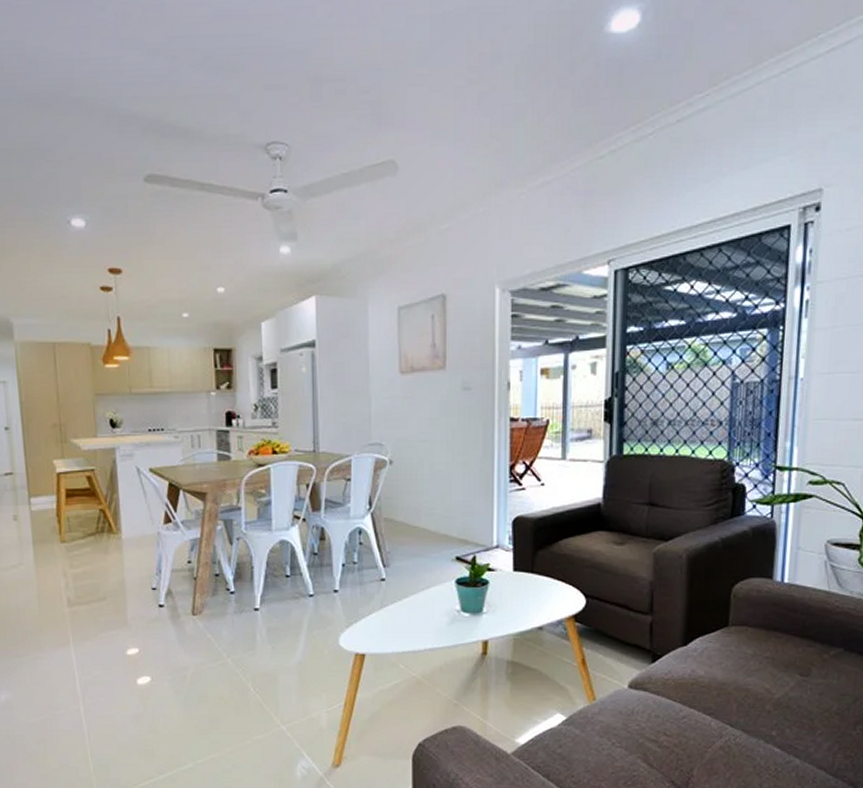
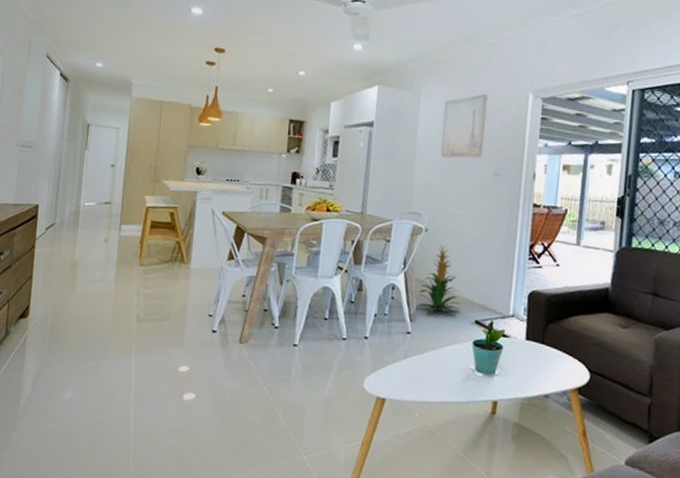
indoor plant: none [388,476,439,555] -> present [416,244,461,315]

